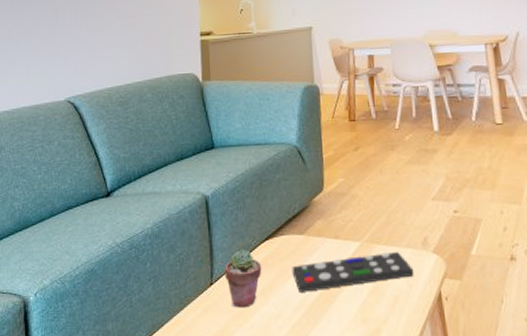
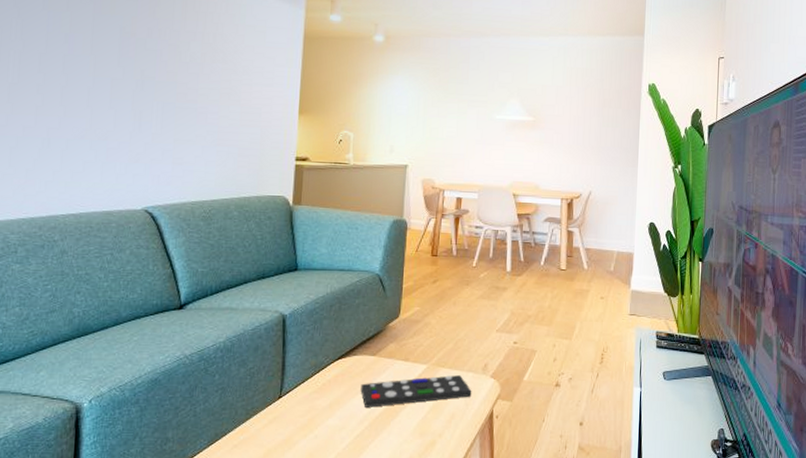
potted succulent: present [225,248,262,308] -> none [295,366,332,420]

